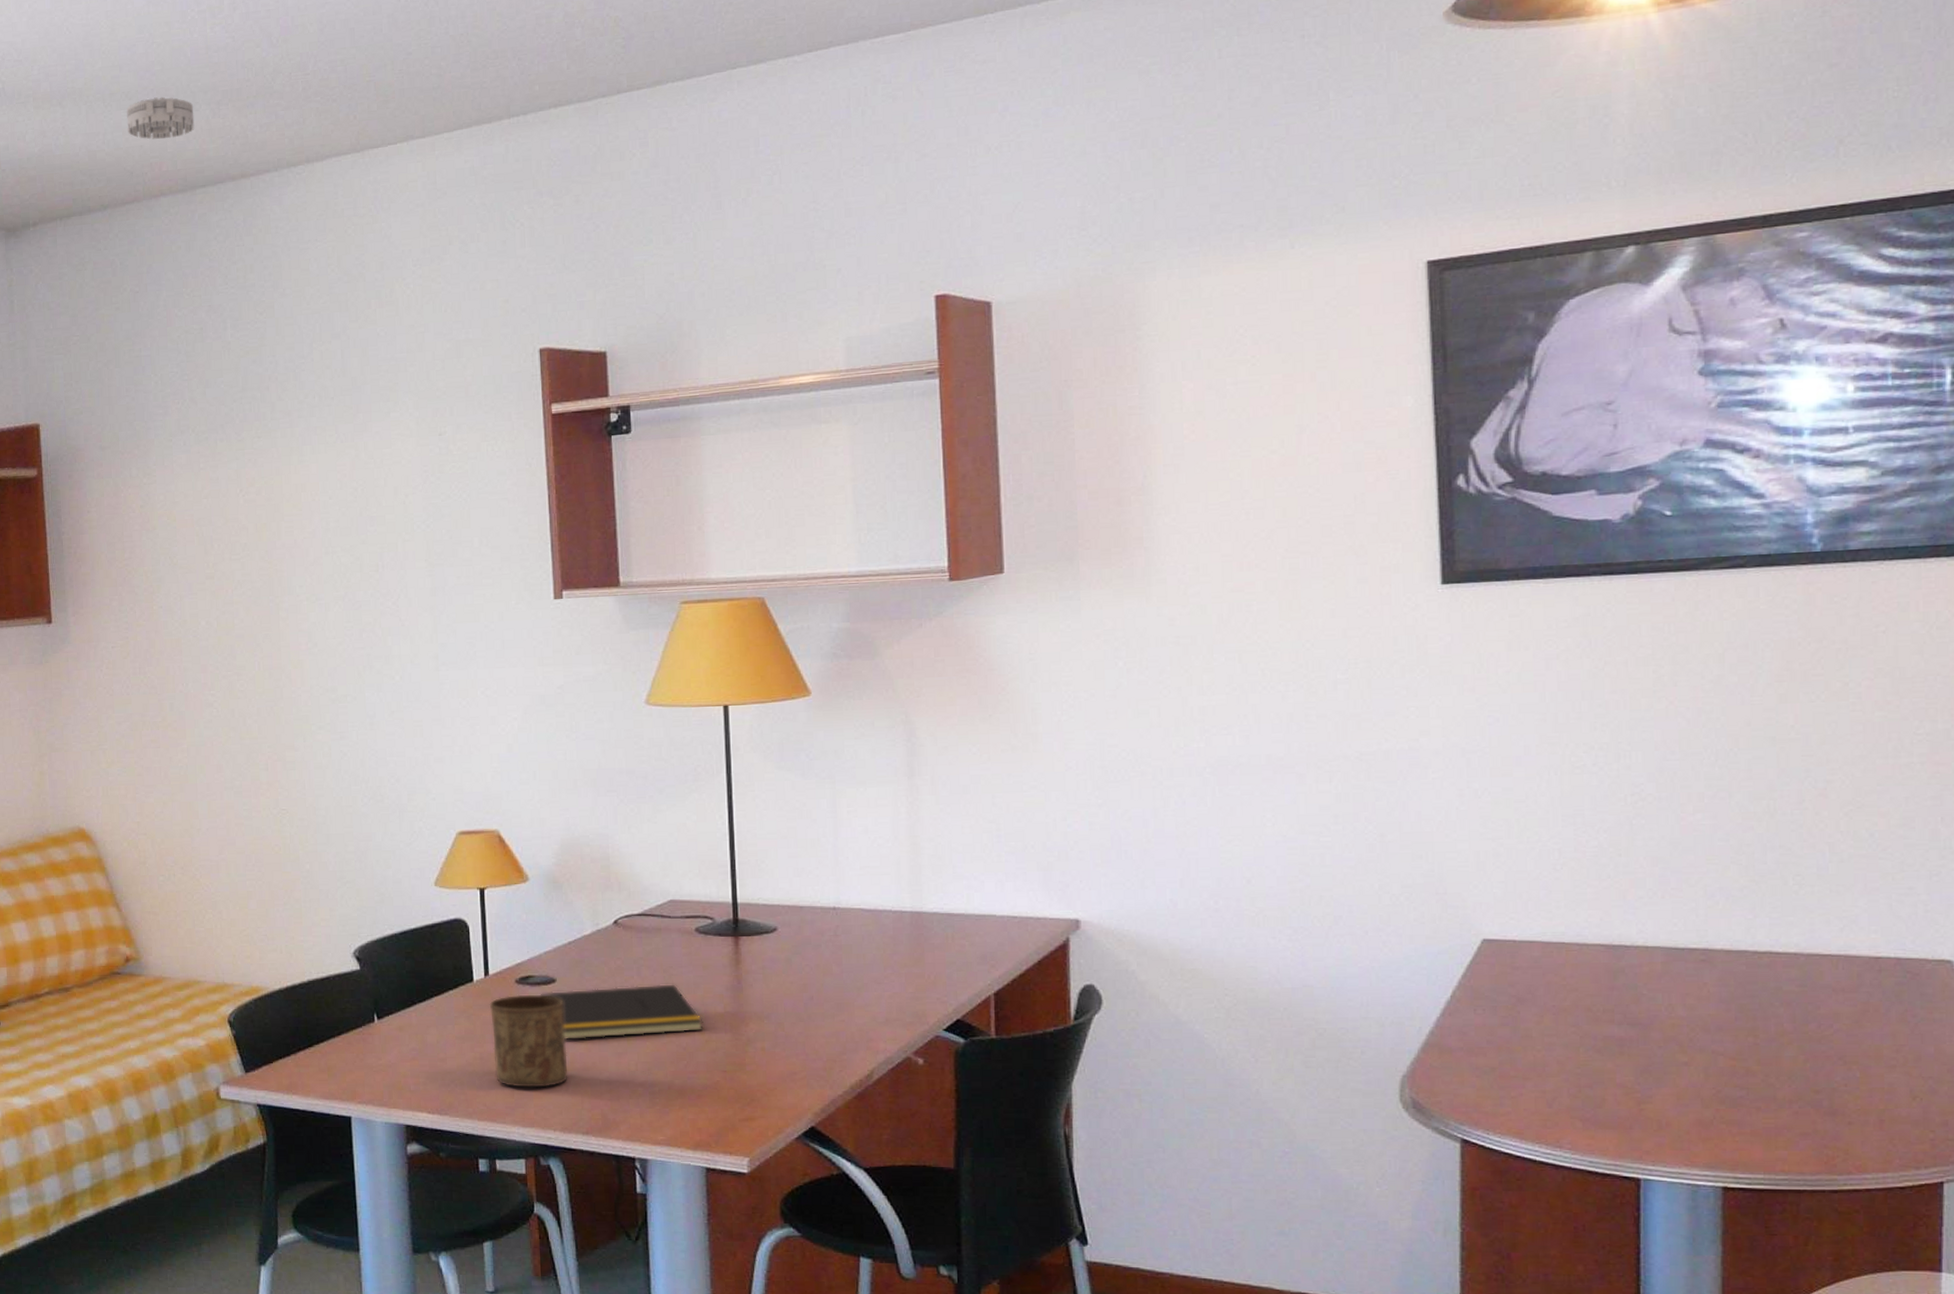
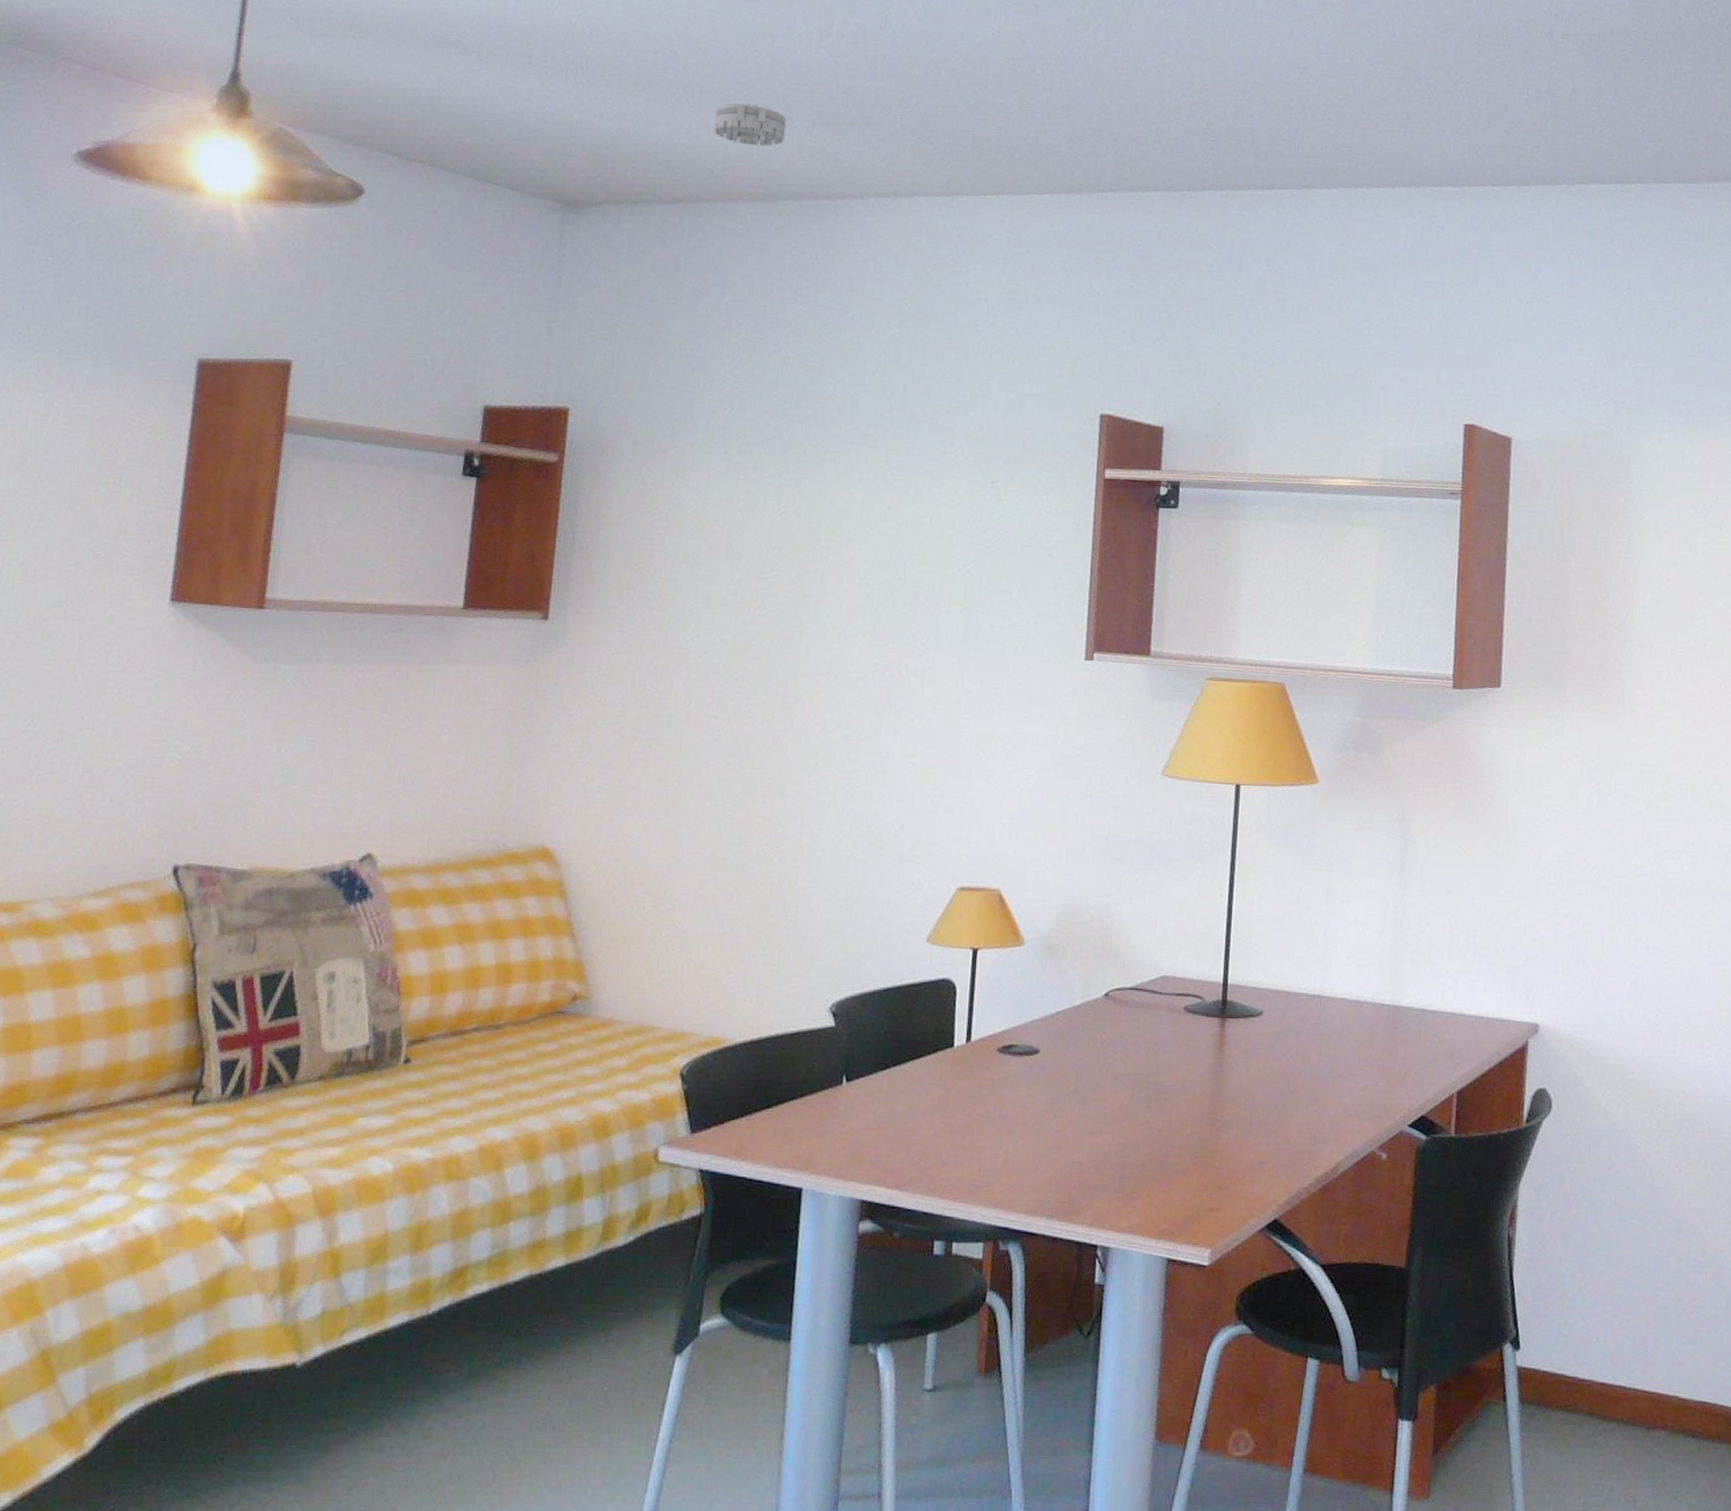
cup: present [489,994,568,1088] -> none [964,1064,1045,1166]
notepad: present [541,984,704,1041] -> none [1022,1062,1182,1117]

